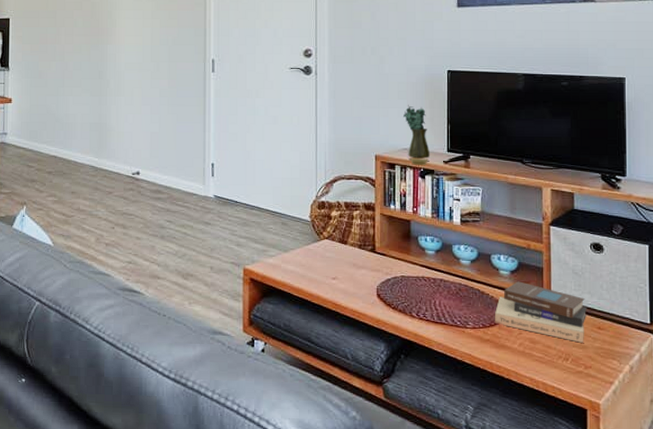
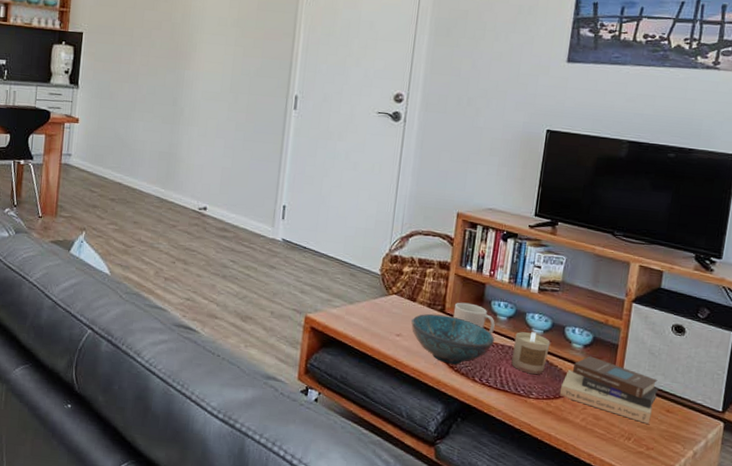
decorative bowl: none [345,254,426,302] -> present [411,313,495,365]
mug: none [383,240,424,269] -> present [453,302,495,334]
vase: present [403,104,431,165] -> none [492,162,518,228]
candle: none [445,263,479,305] -> present [511,332,550,375]

